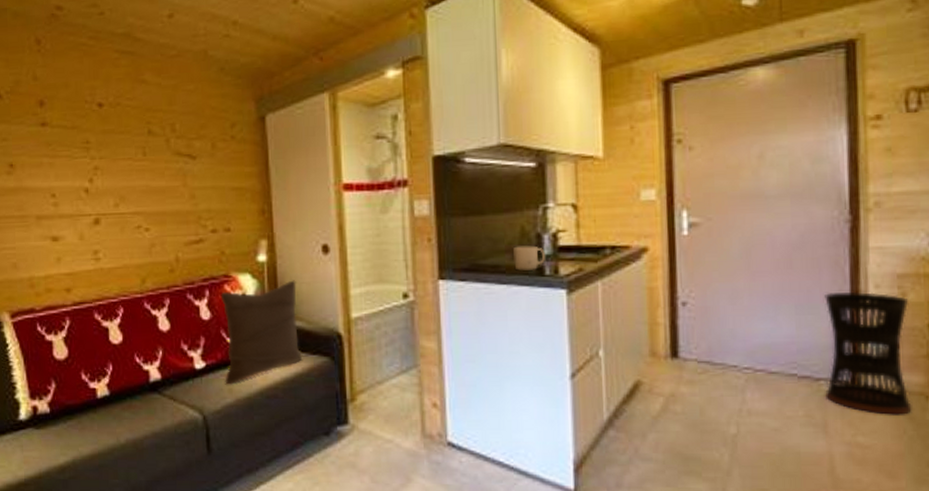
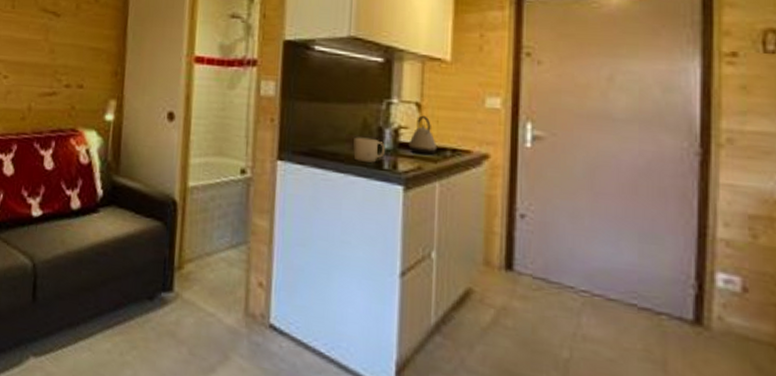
pillow: present [220,280,302,385] -> none [58,142,139,236]
kettle: none [568,216,597,256] -> present [408,115,438,155]
umbrella stand: present [824,291,912,415] -> none [666,225,761,364]

